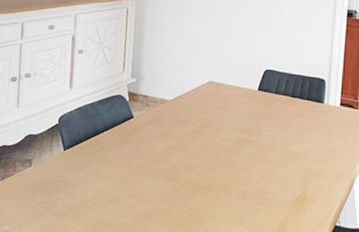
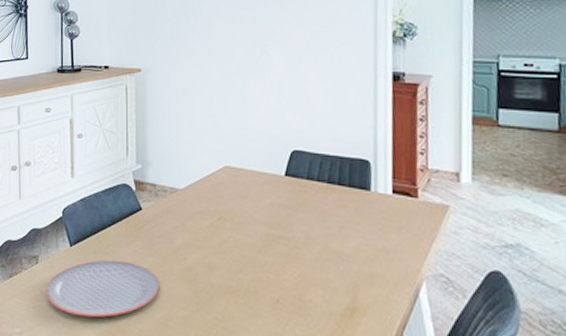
plate: none [37,162,145,214] -> present [46,260,160,318]

